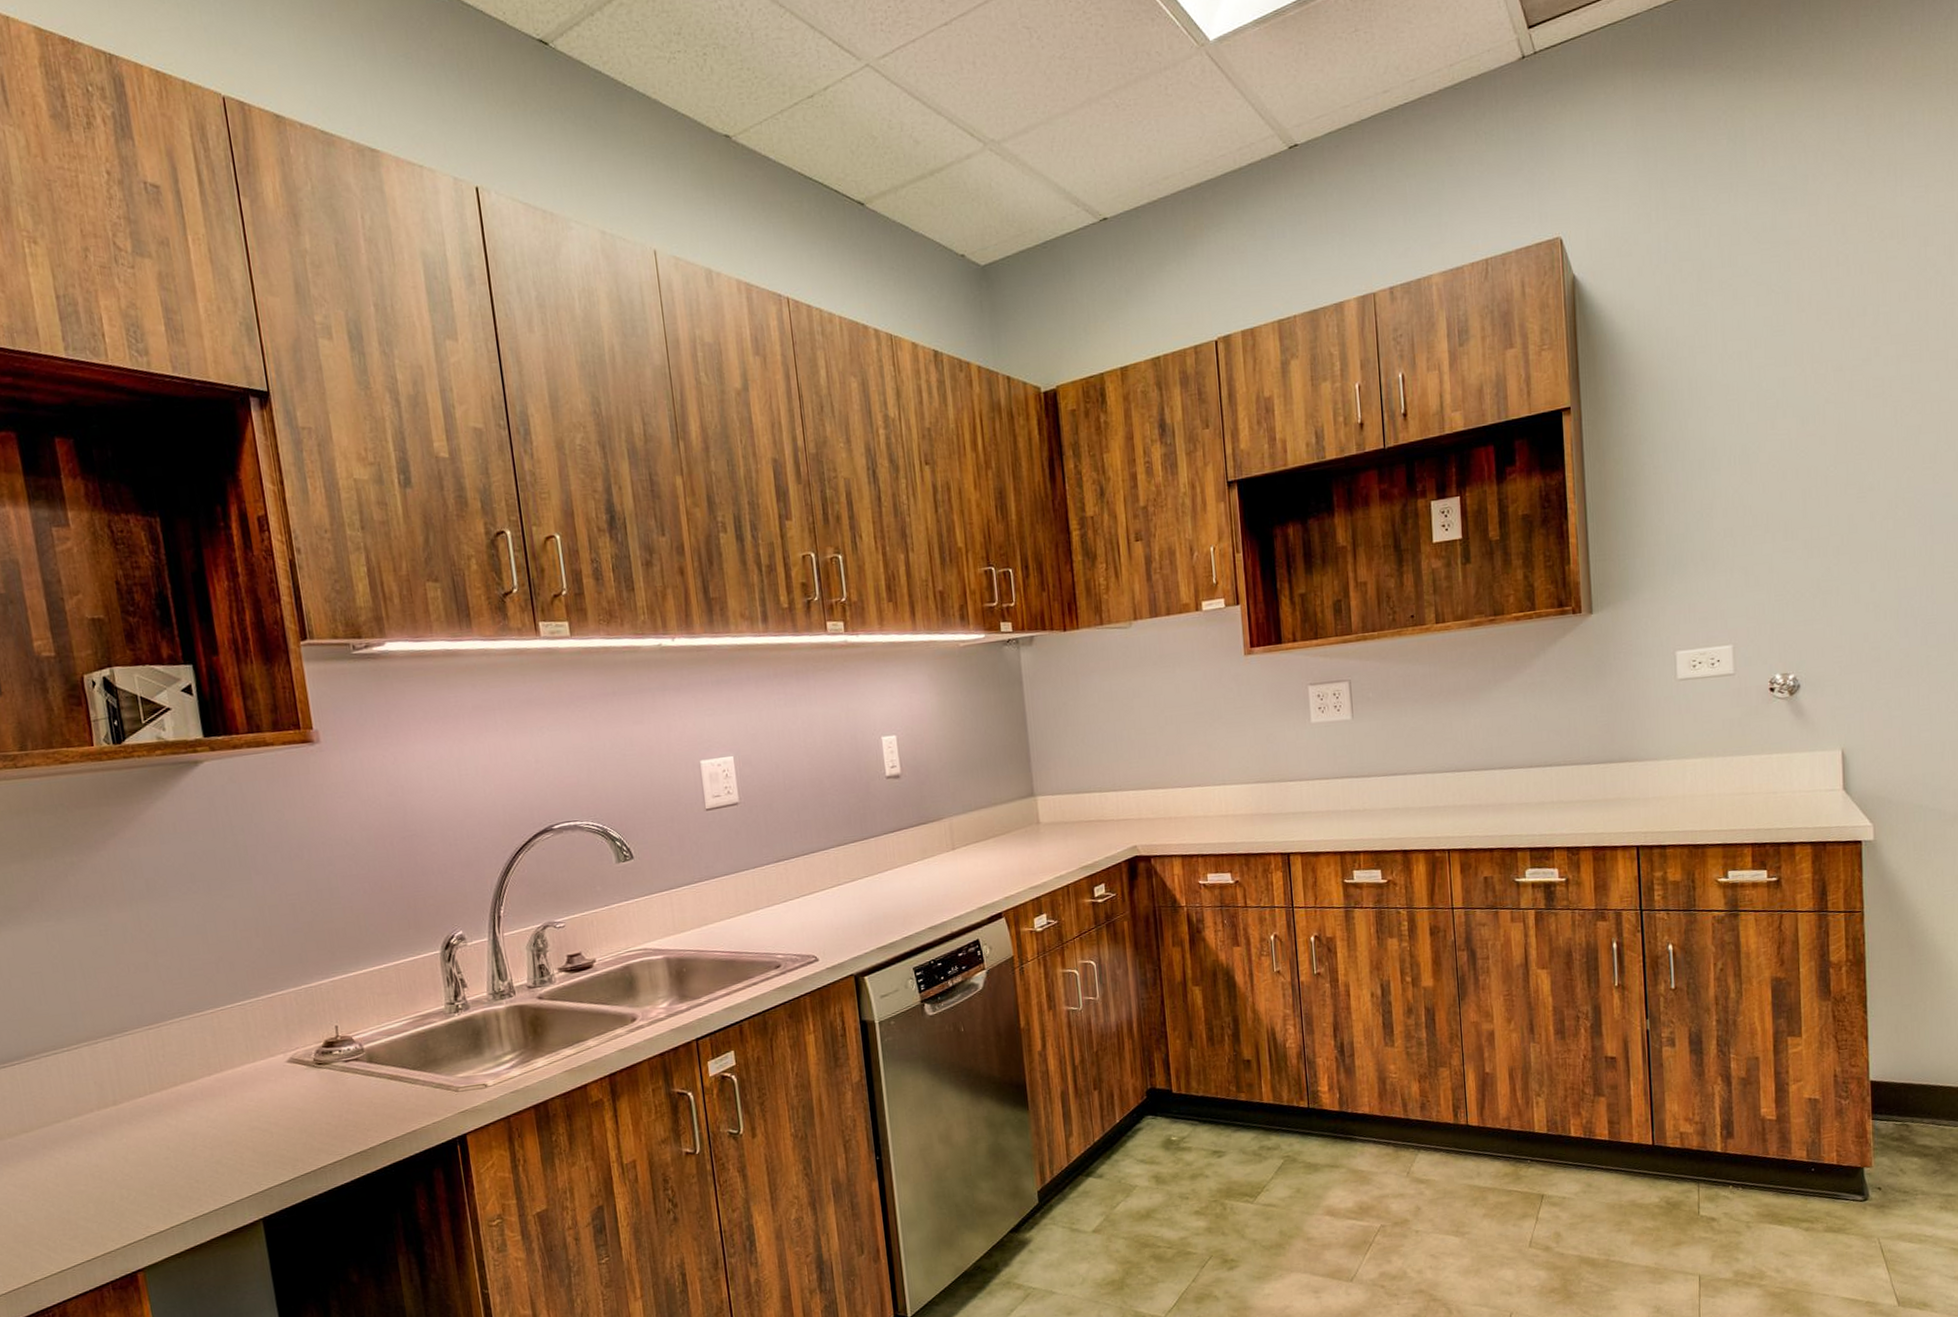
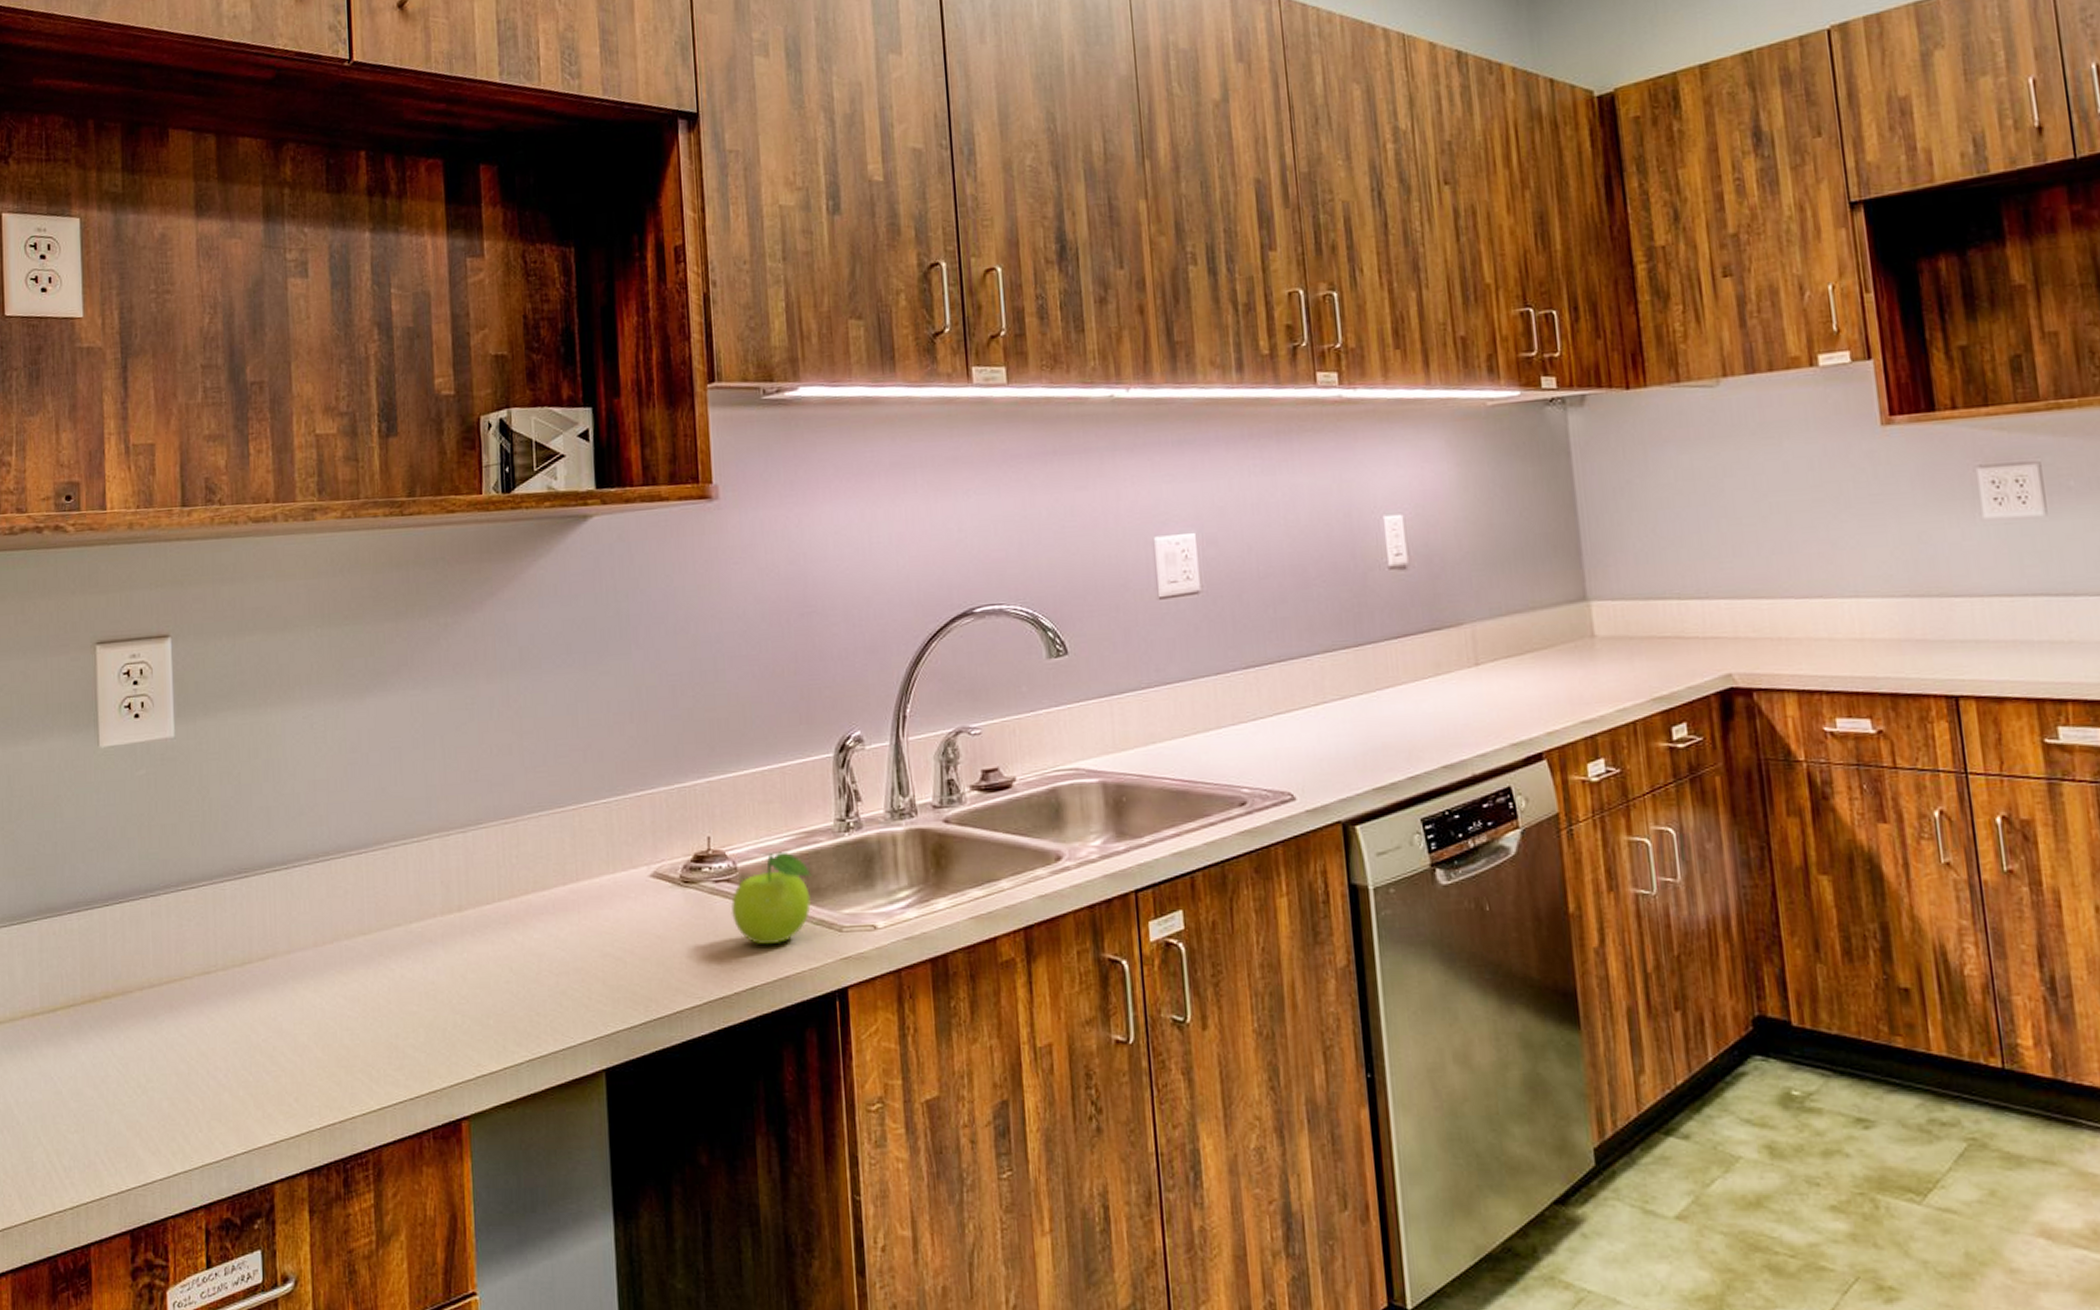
fruit: none [360,1032,430,1108] -> present [730,851,812,945]

